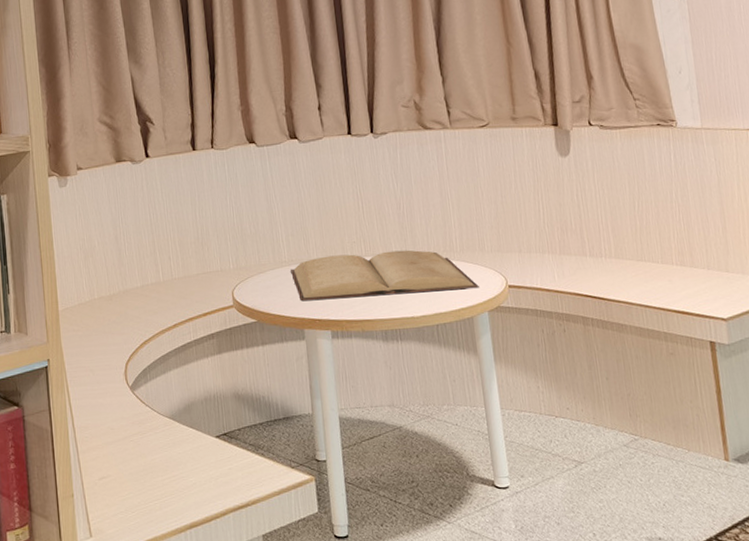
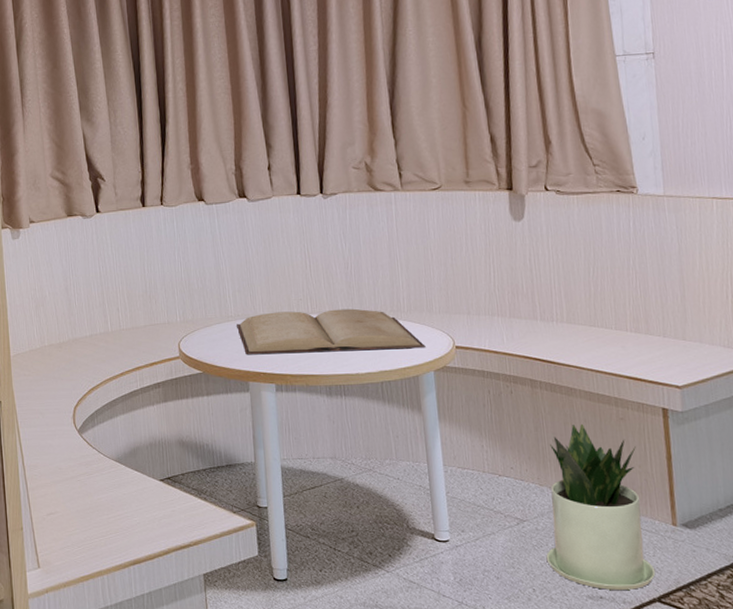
planter: none [604,360,712,531] -> present [546,423,656,591]

